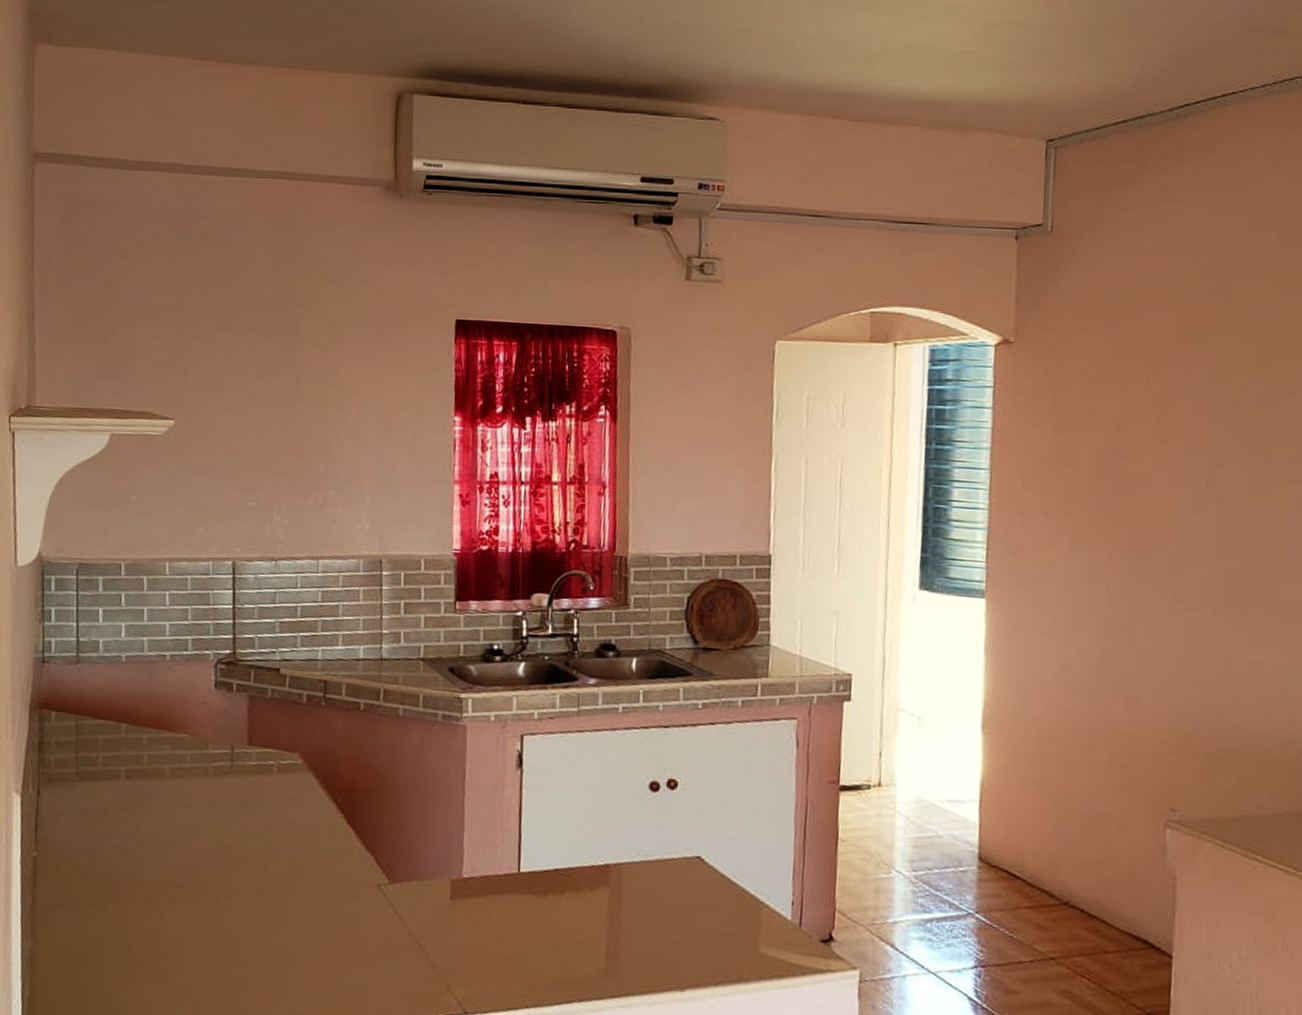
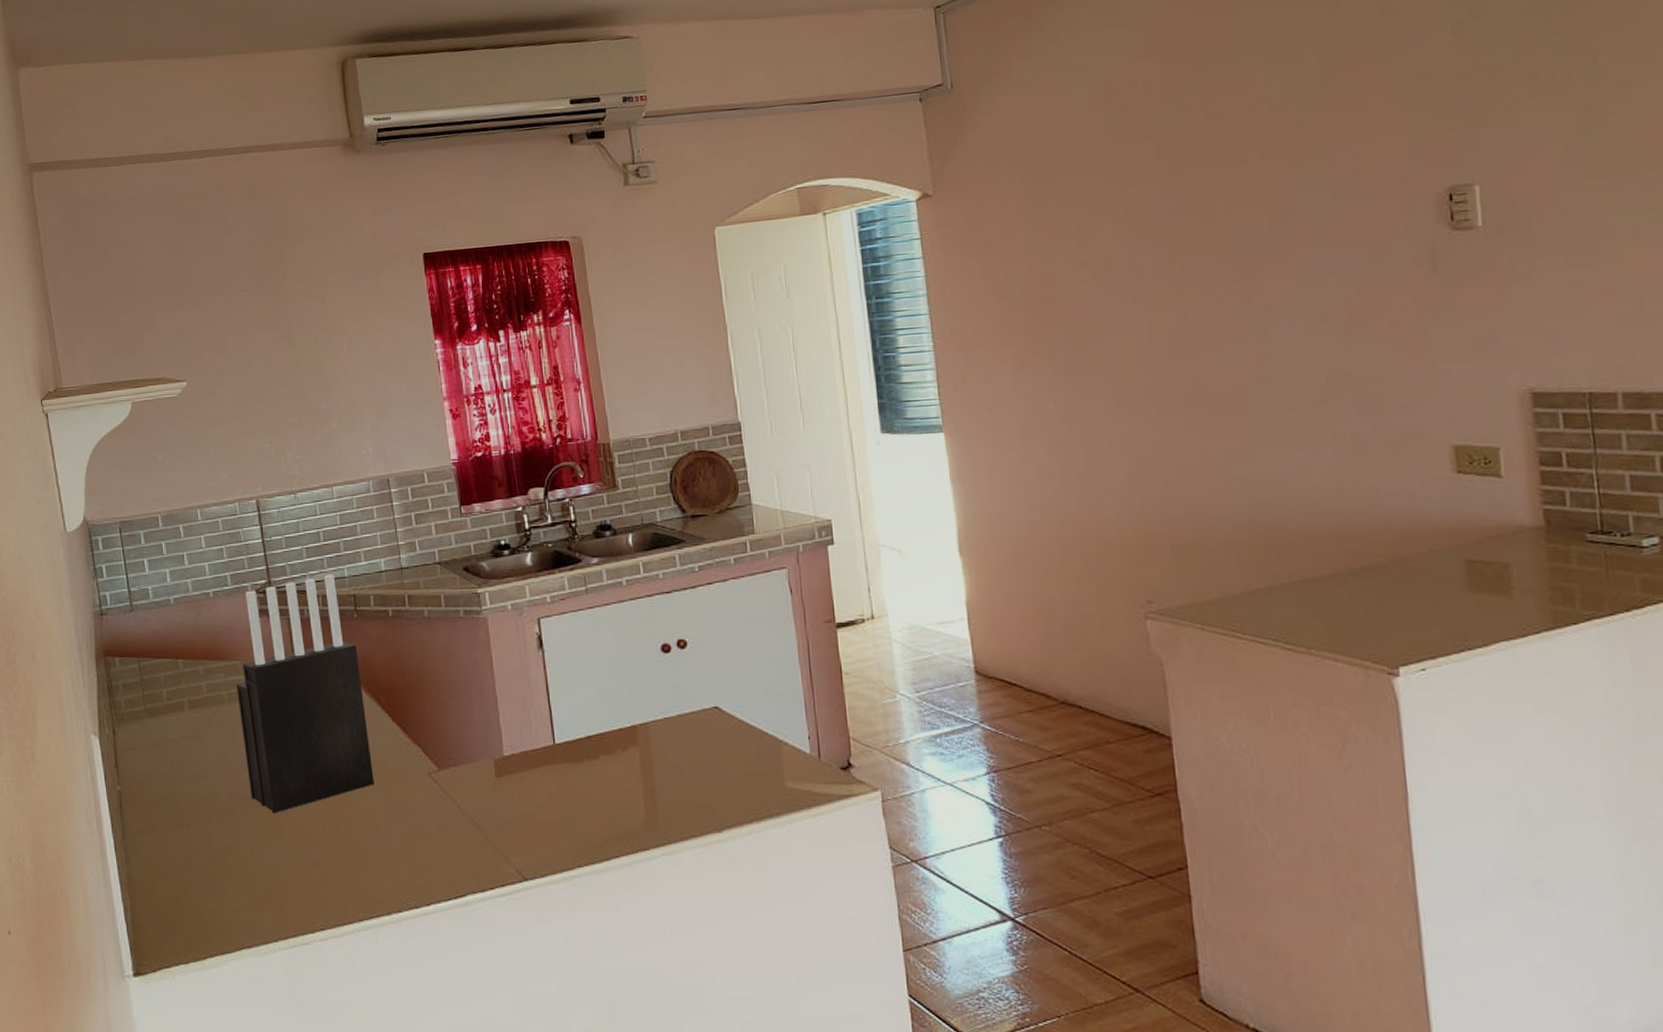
knife block: none [179,654,320,906] -> present [236,575,374,814]

